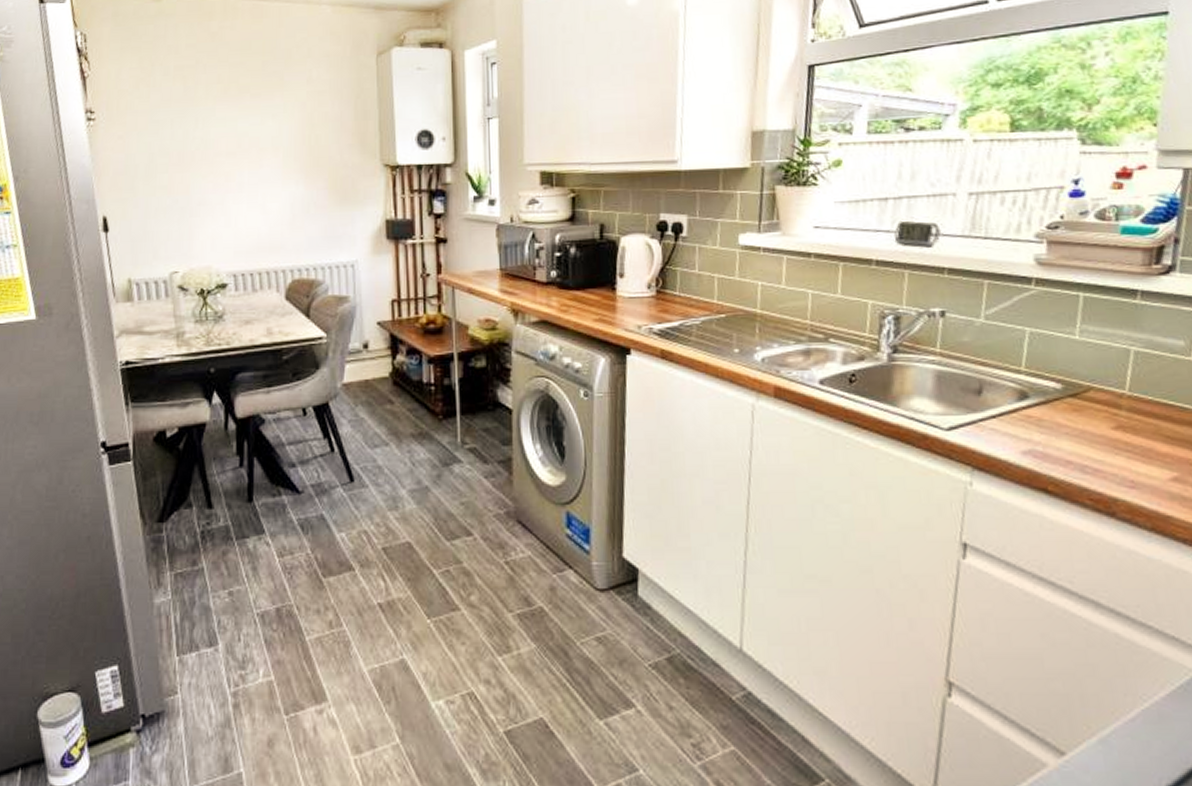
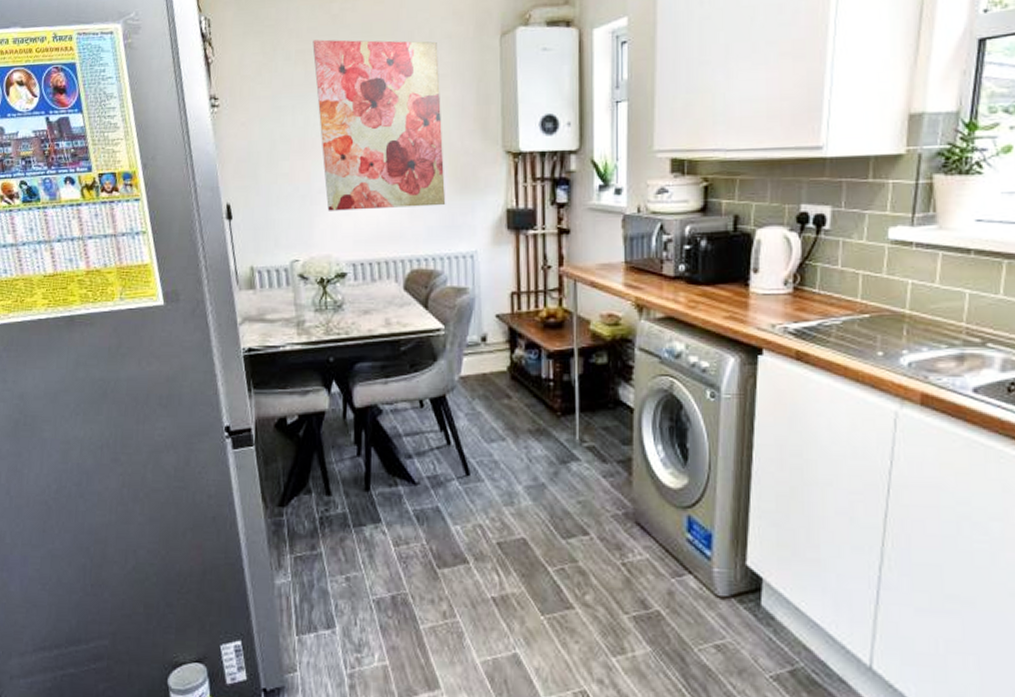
wall art: none [191,56,326,223] -> present [312,39,446,211]

